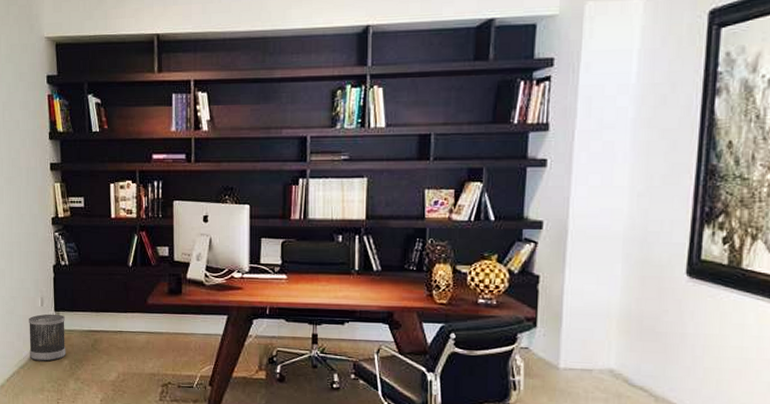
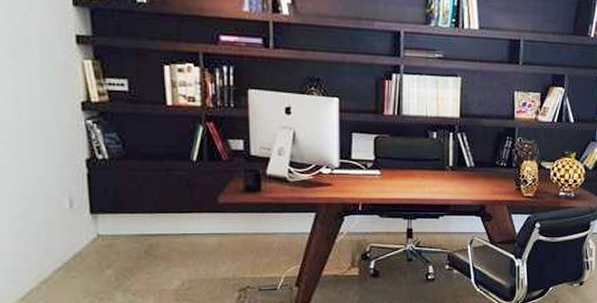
wastebasket: present [29,314,66,361] -> none [52,217,110,273]

